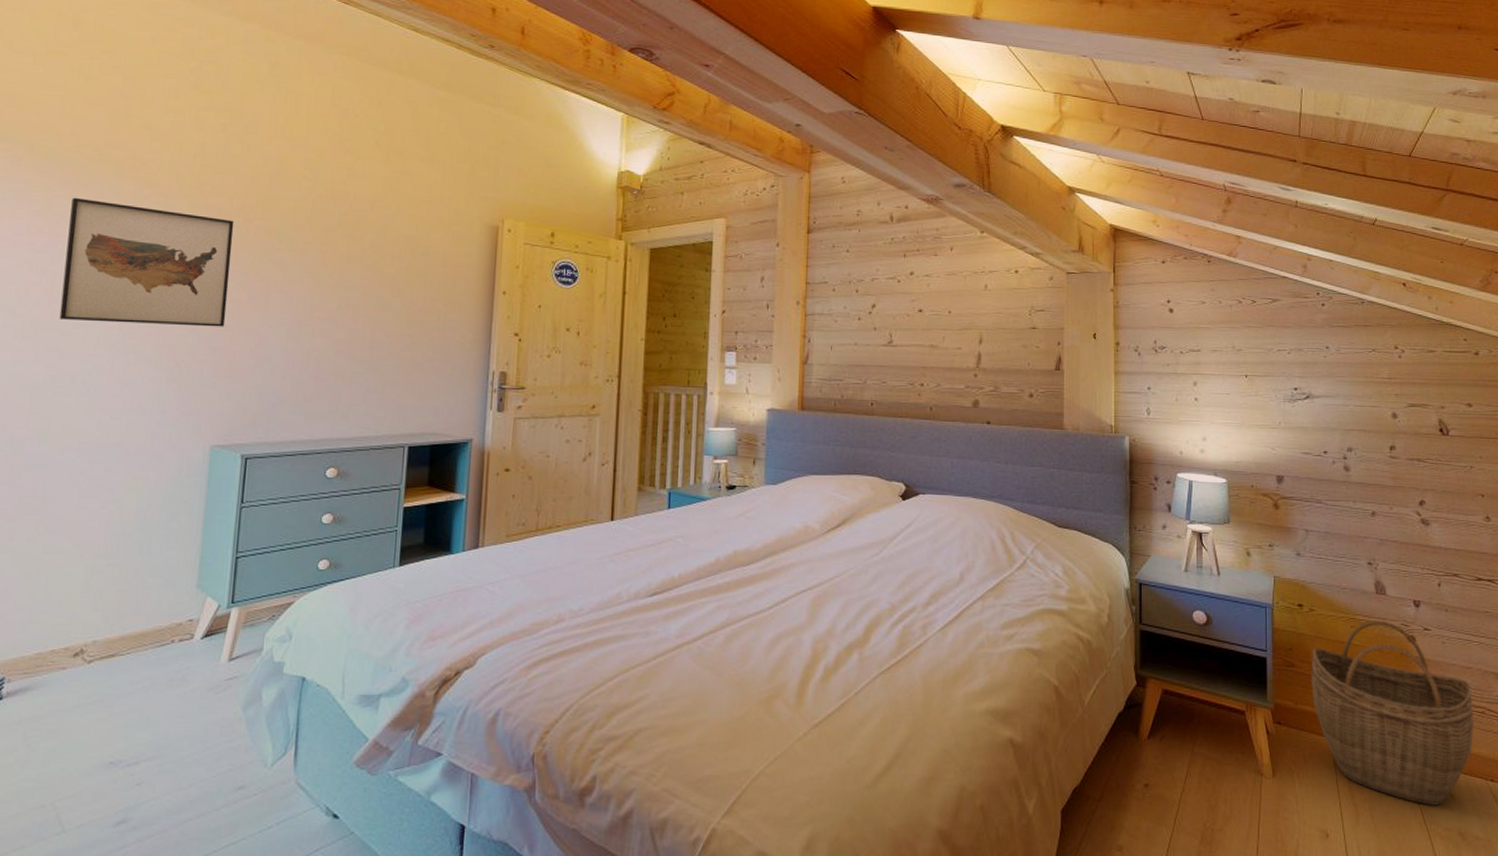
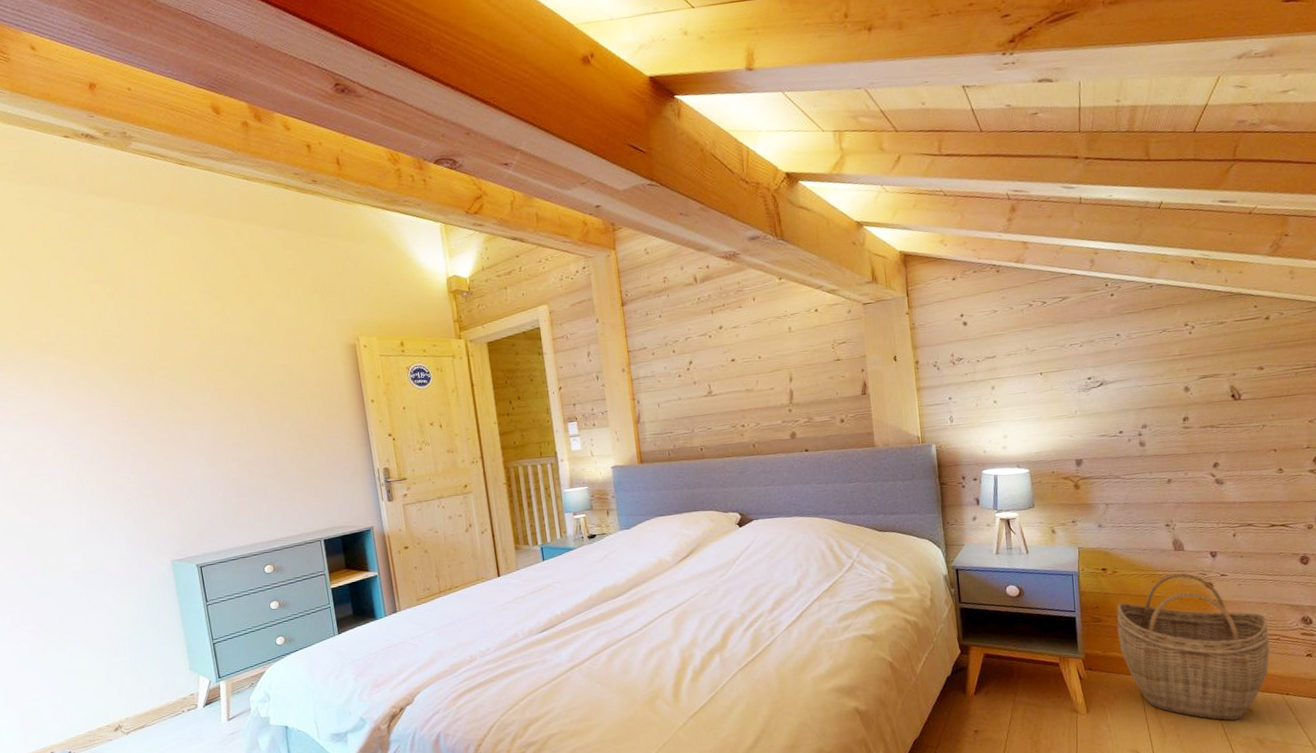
wall art: present [59,197,235,327] -> none [10,374,157,478]

